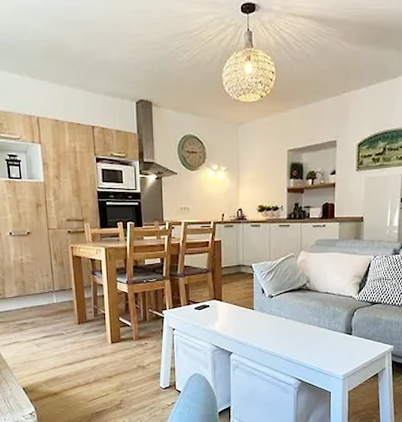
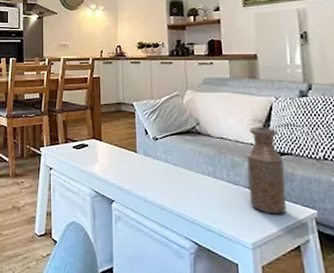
bottle: none [344,282,374,352] -> present [247,127,287,215]

